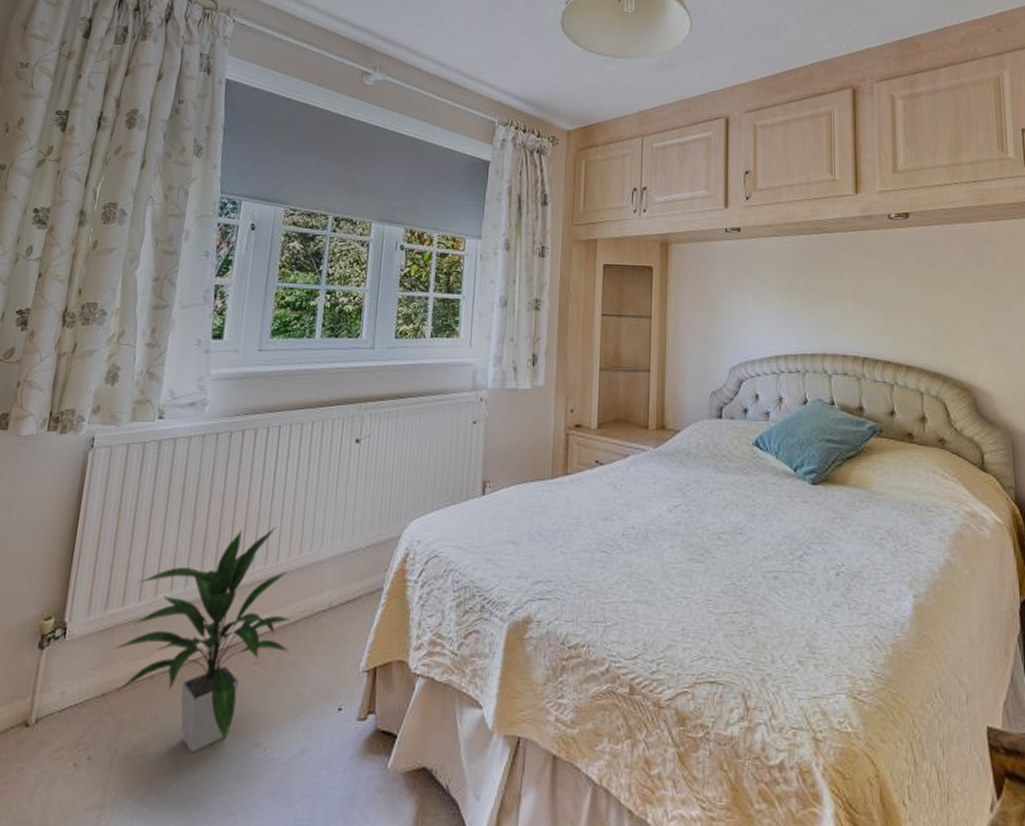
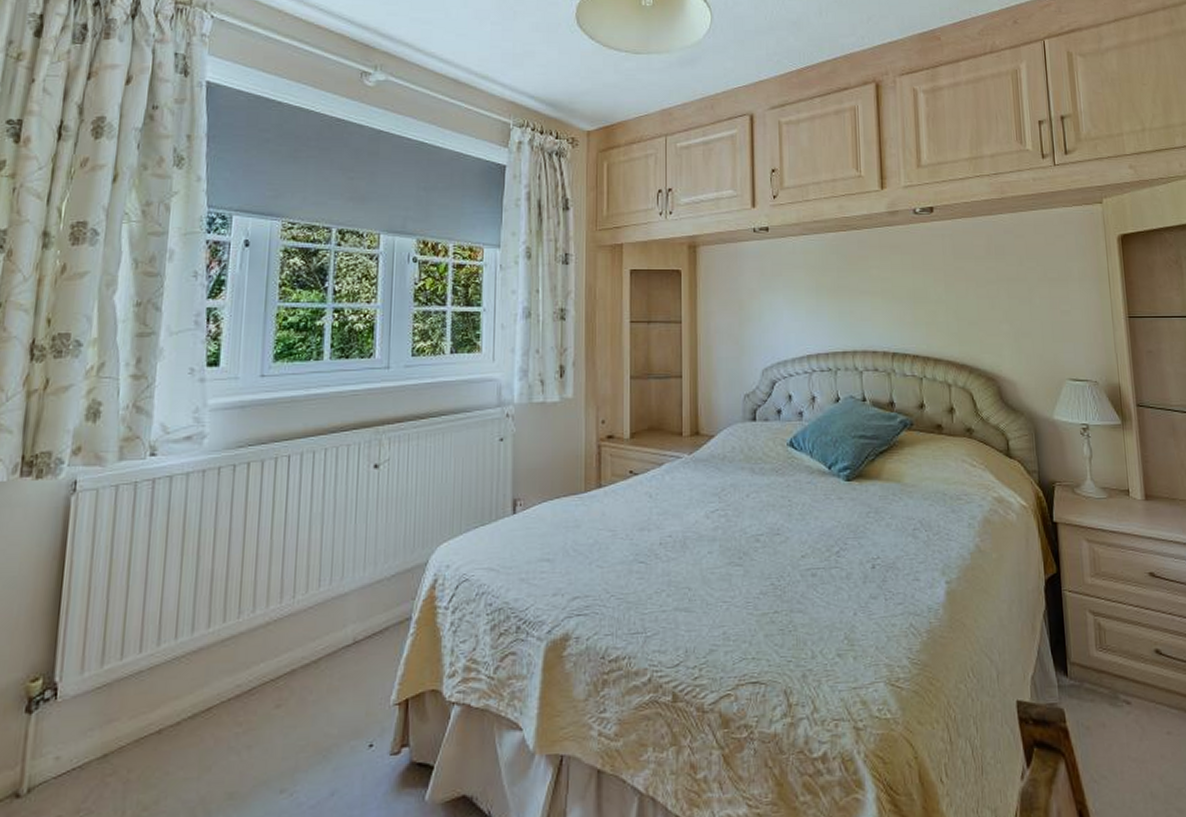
indoor plant: present [113,527,291,753] -> none [113,562,313,807]

